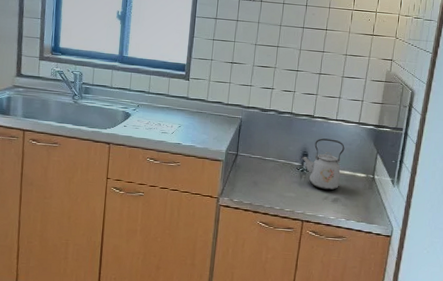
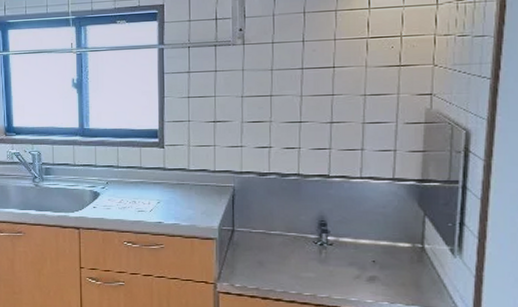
kettle: present [301,138,345,191] -> none [318,202,377,267]

